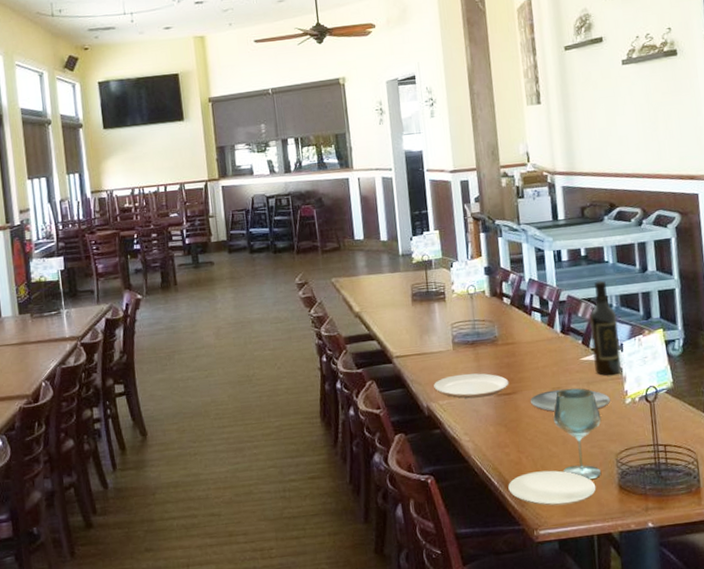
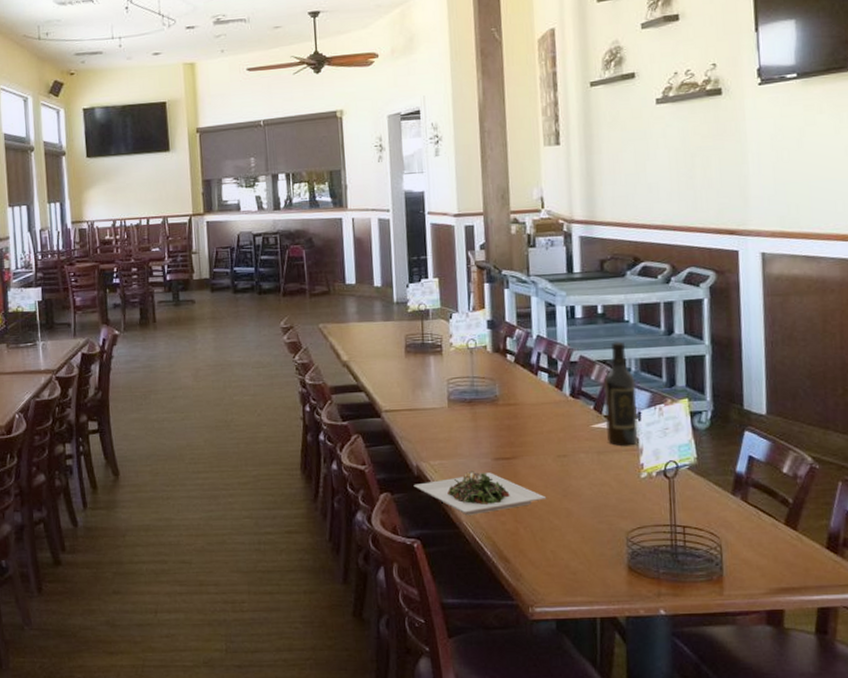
salad: none [425,407,545,450] -> present [413,471,547,515]
plate: present [434,373,509,399] -> none [425,433,509,461]
plate: present [508,470,596,506] -> none [502,544,602,583]
plate: present [529,389,611,413] -> none [531,457,624,482]
wine glass: present [553,387,602,480] -> none [557,456,612,558]

